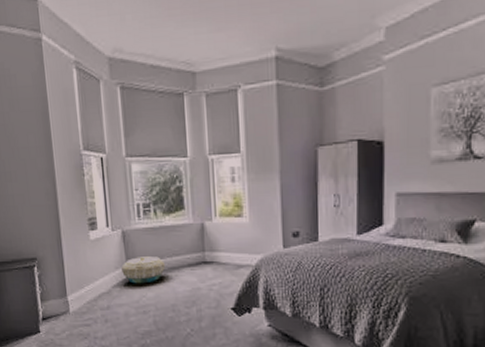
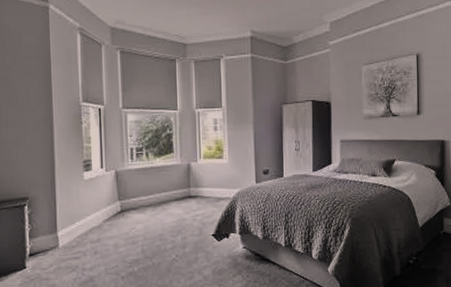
basket: present [122,256,166,284] -> none [113,193,155,218]

